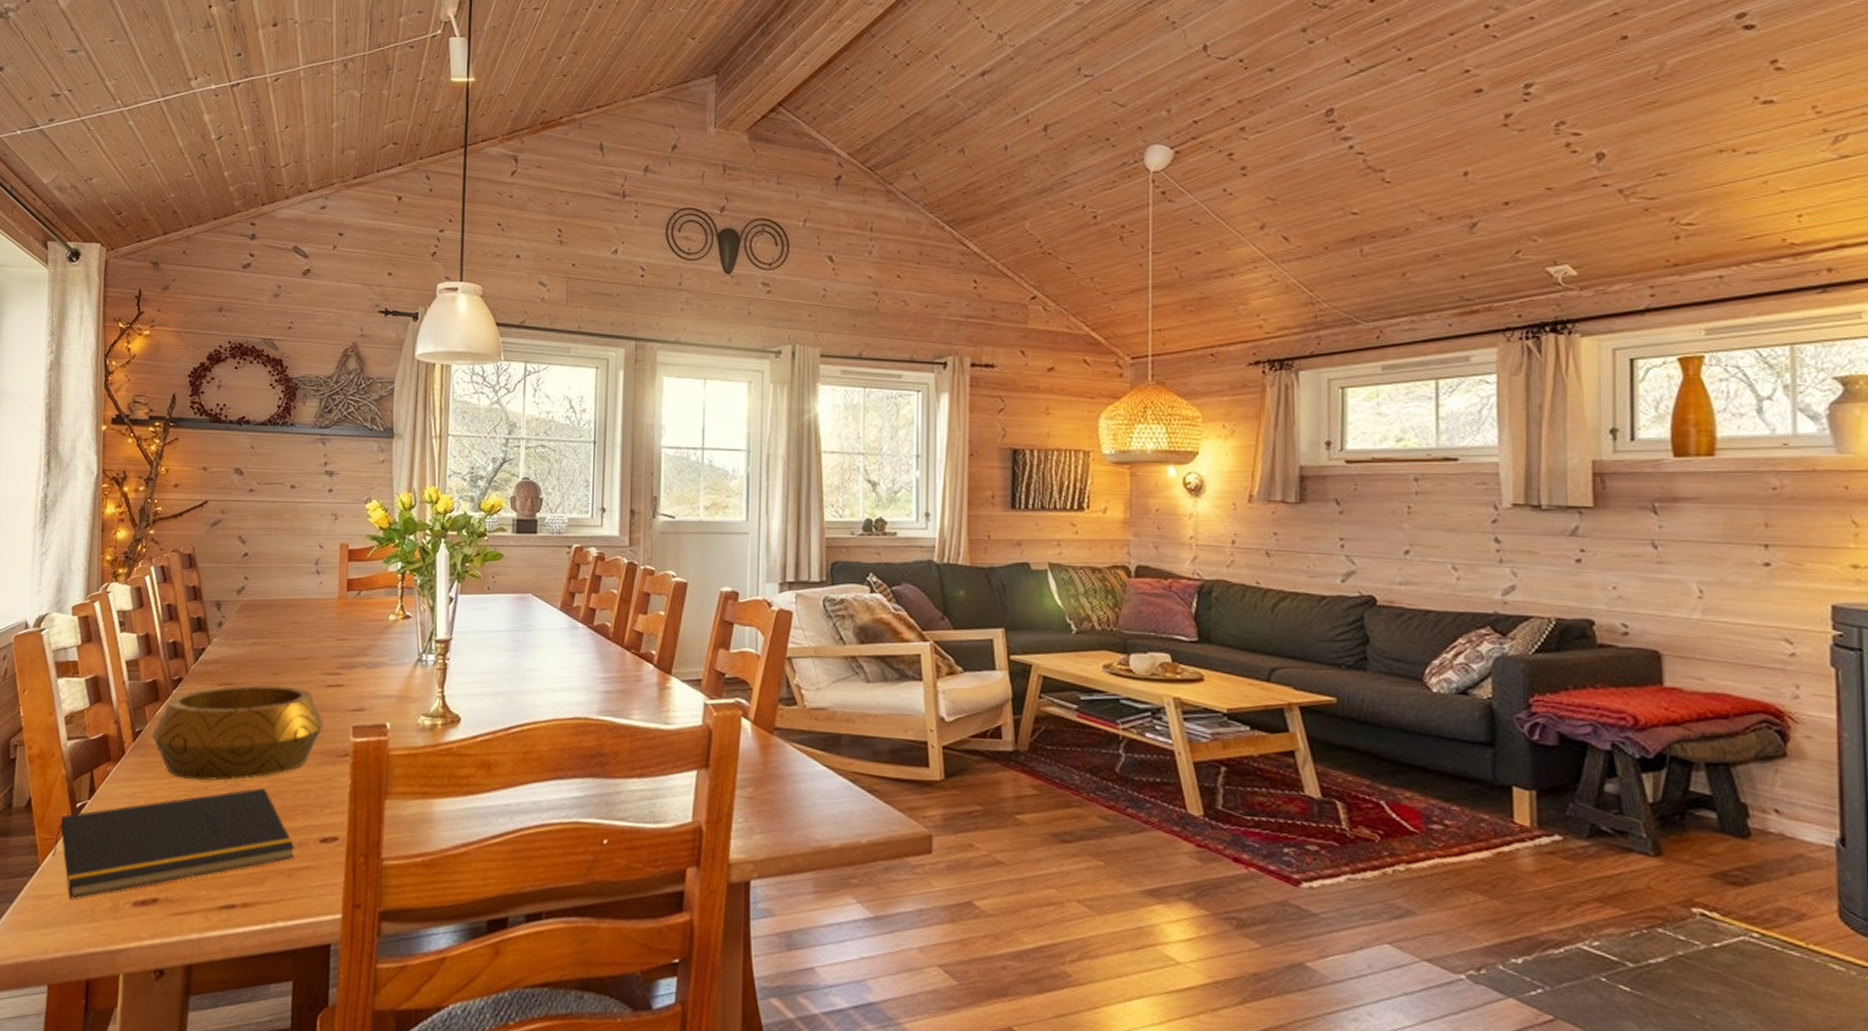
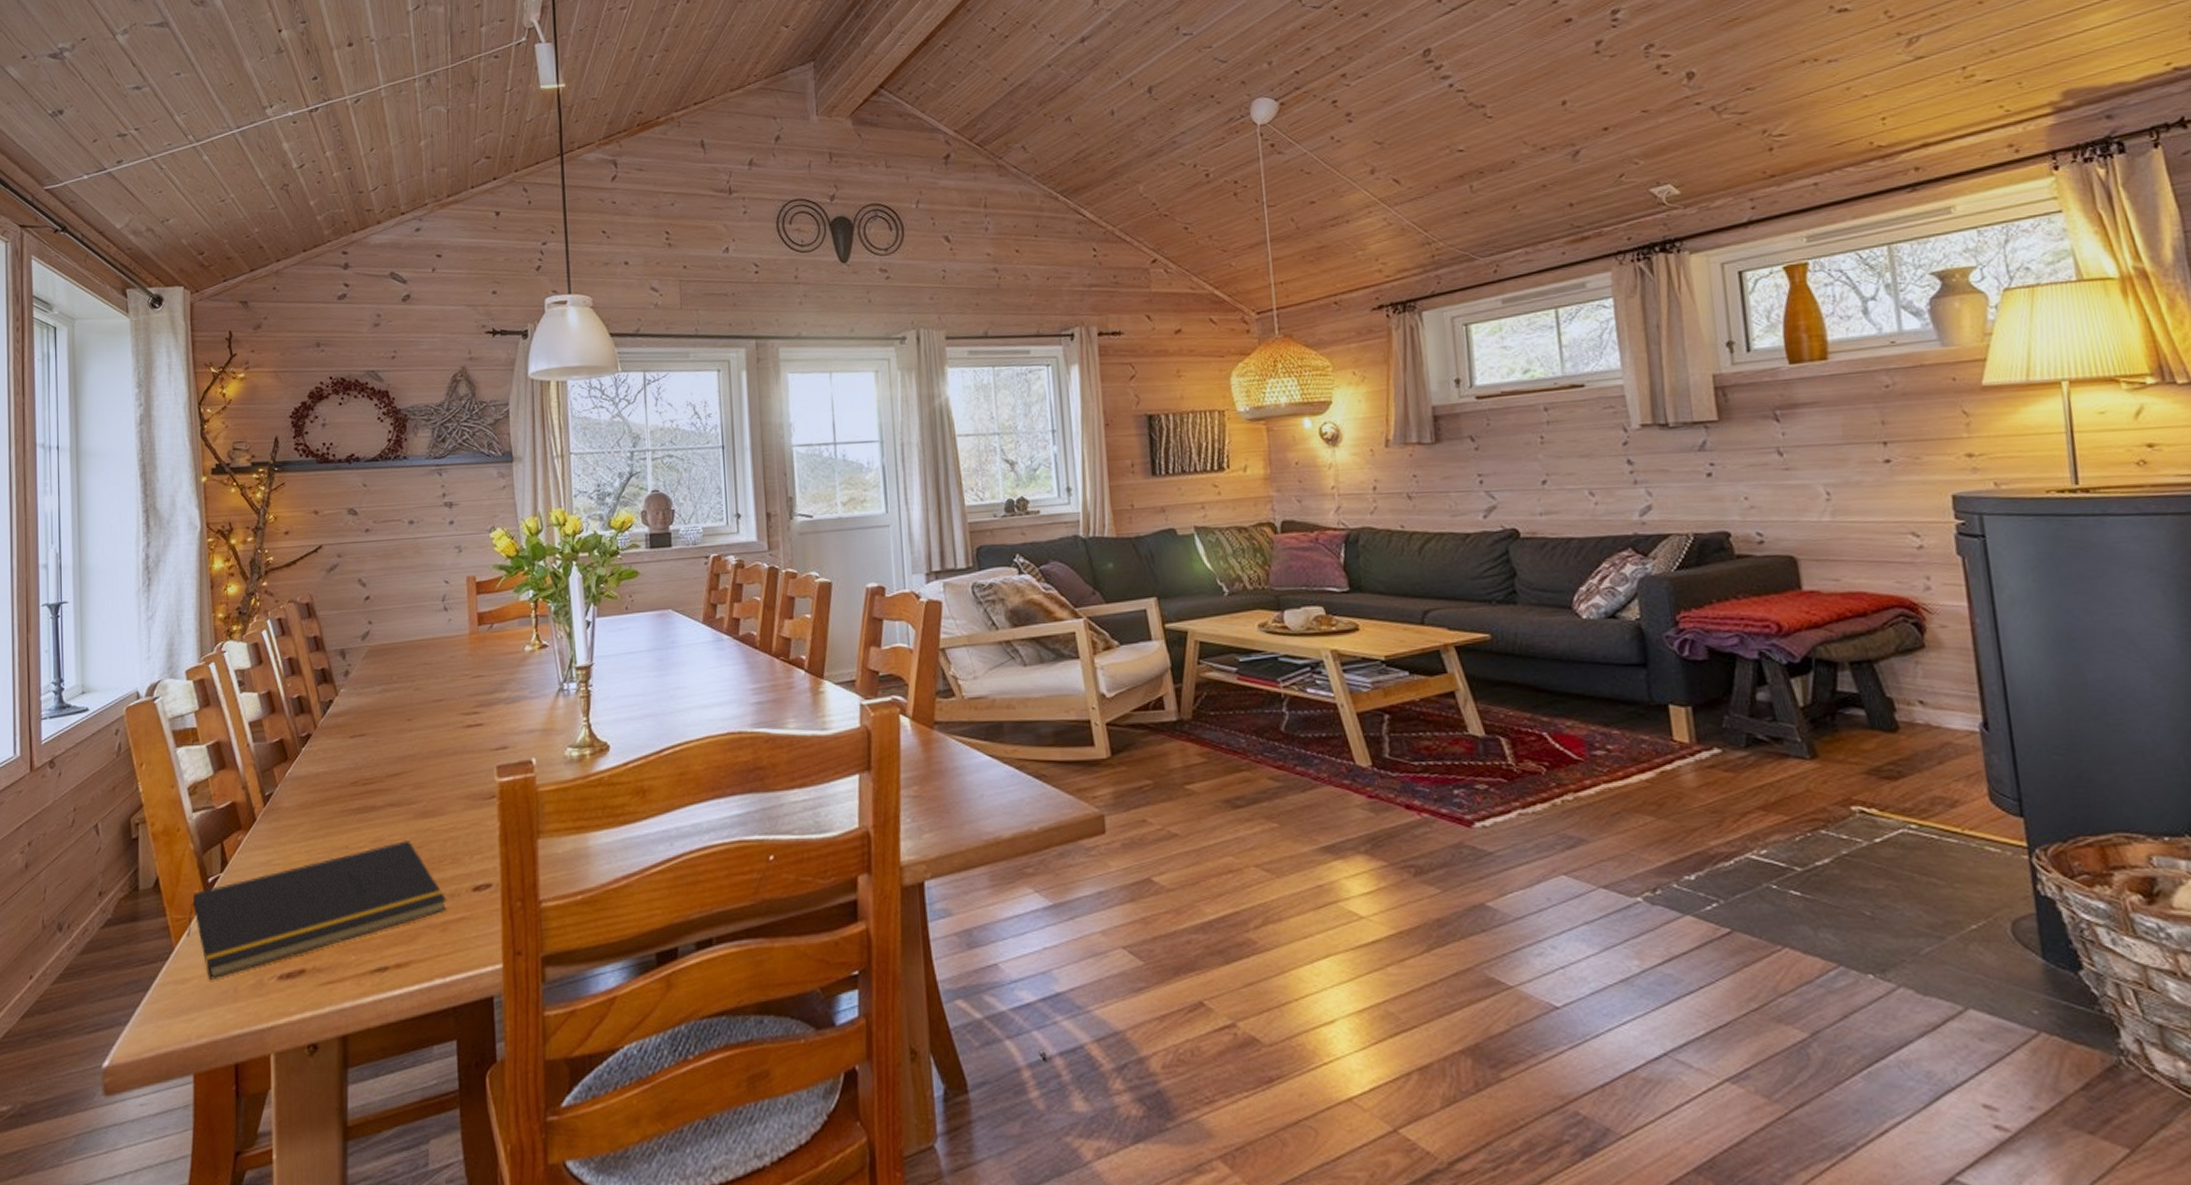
decorative bowl: present [152,685,324,781] -> none [283,731,466,839]

